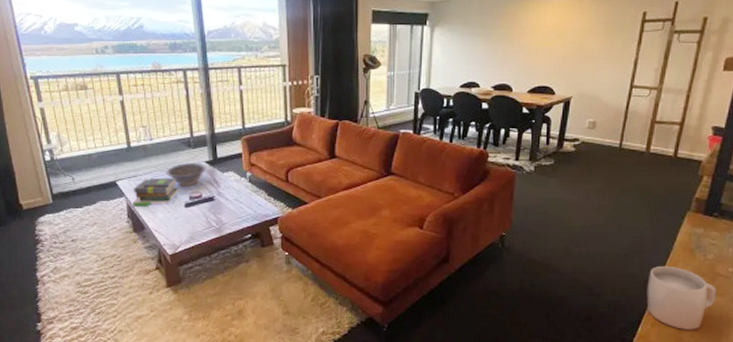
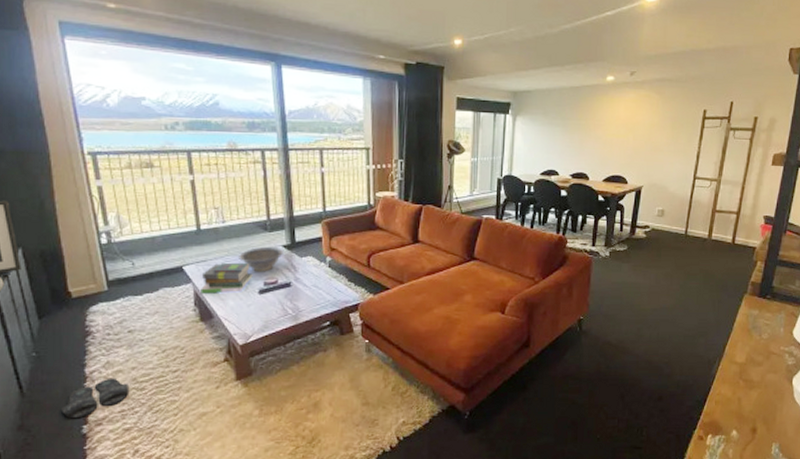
slippers: none [19,282,75,317] -> present [62,378,130,419]
mug: present [646,265,717,330] -> none [711,345,771,406]

